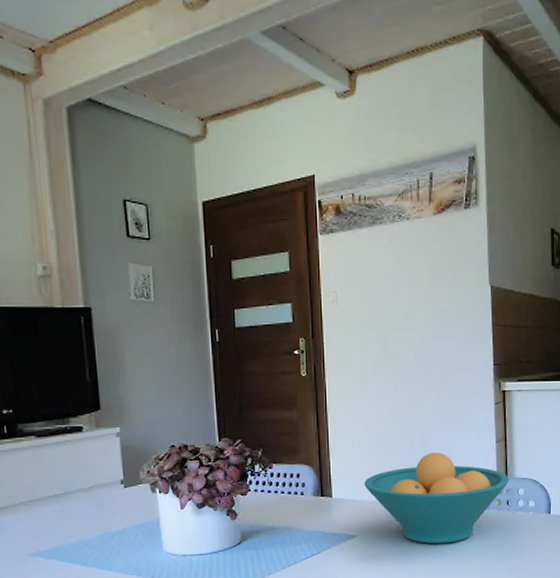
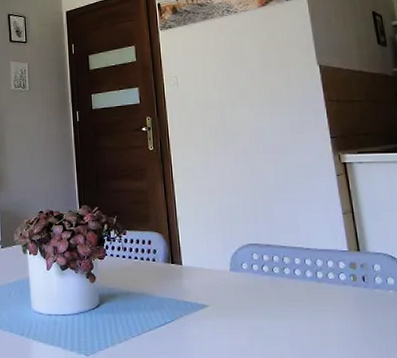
fruit bowl: present [364,452,509,544] -> none [212,223,362,320]

